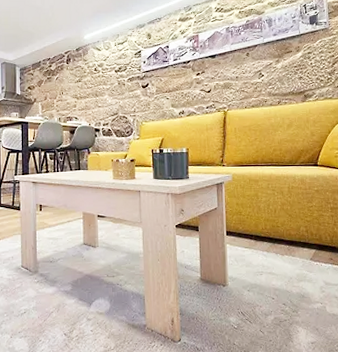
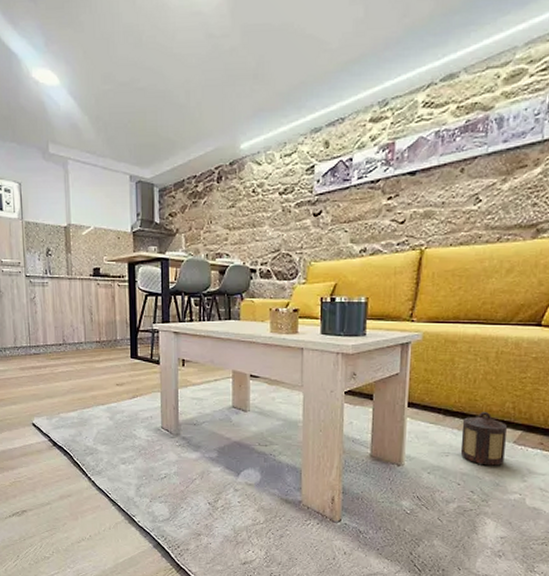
lantern: none [270,236,305,281] -> present [460,412,508,466]

